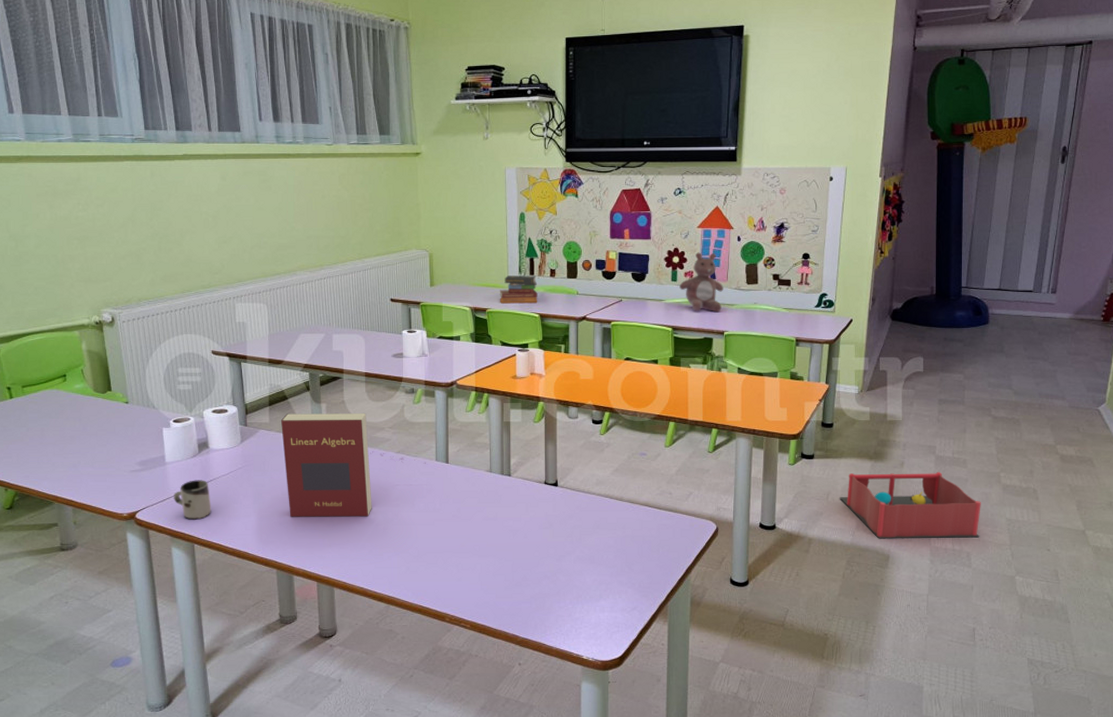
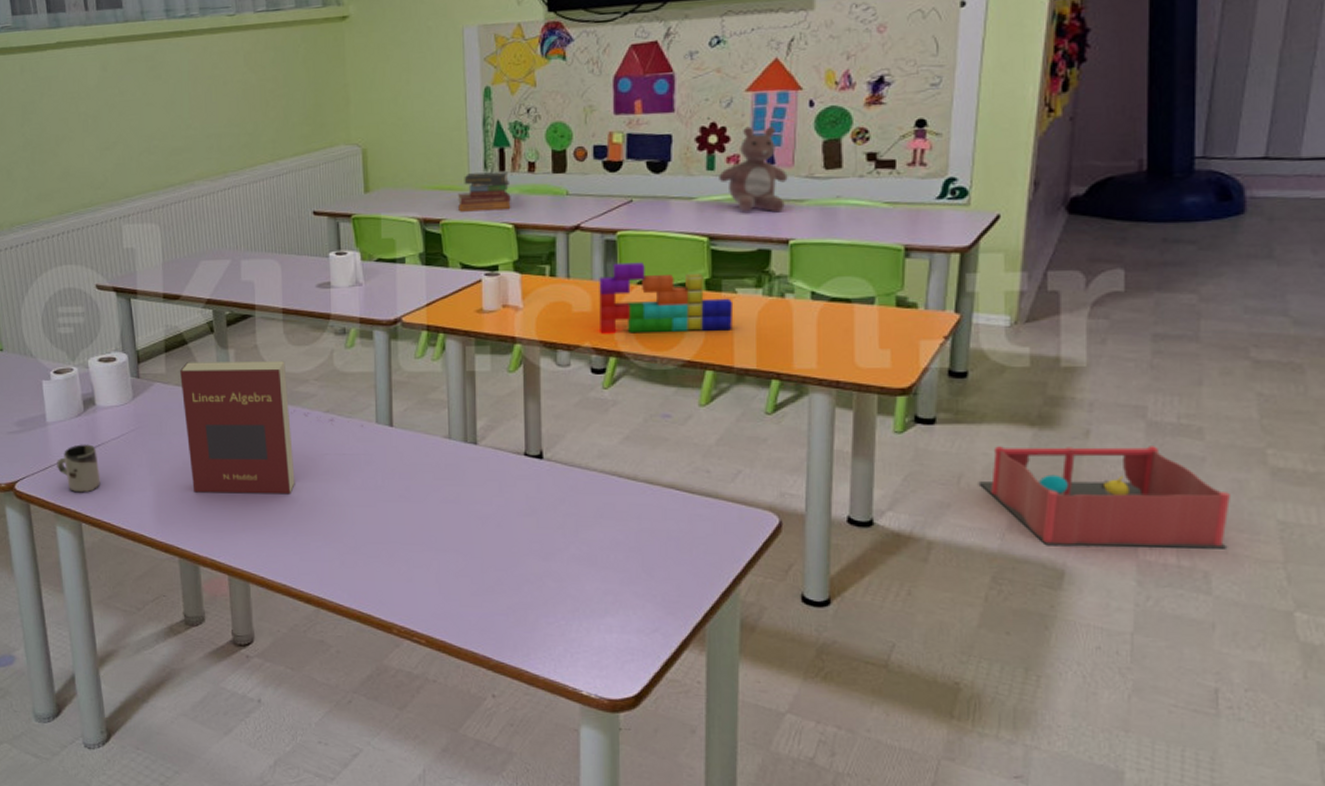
toy blocks: none [598,344,688,395] -> present [599,262,734,334]

